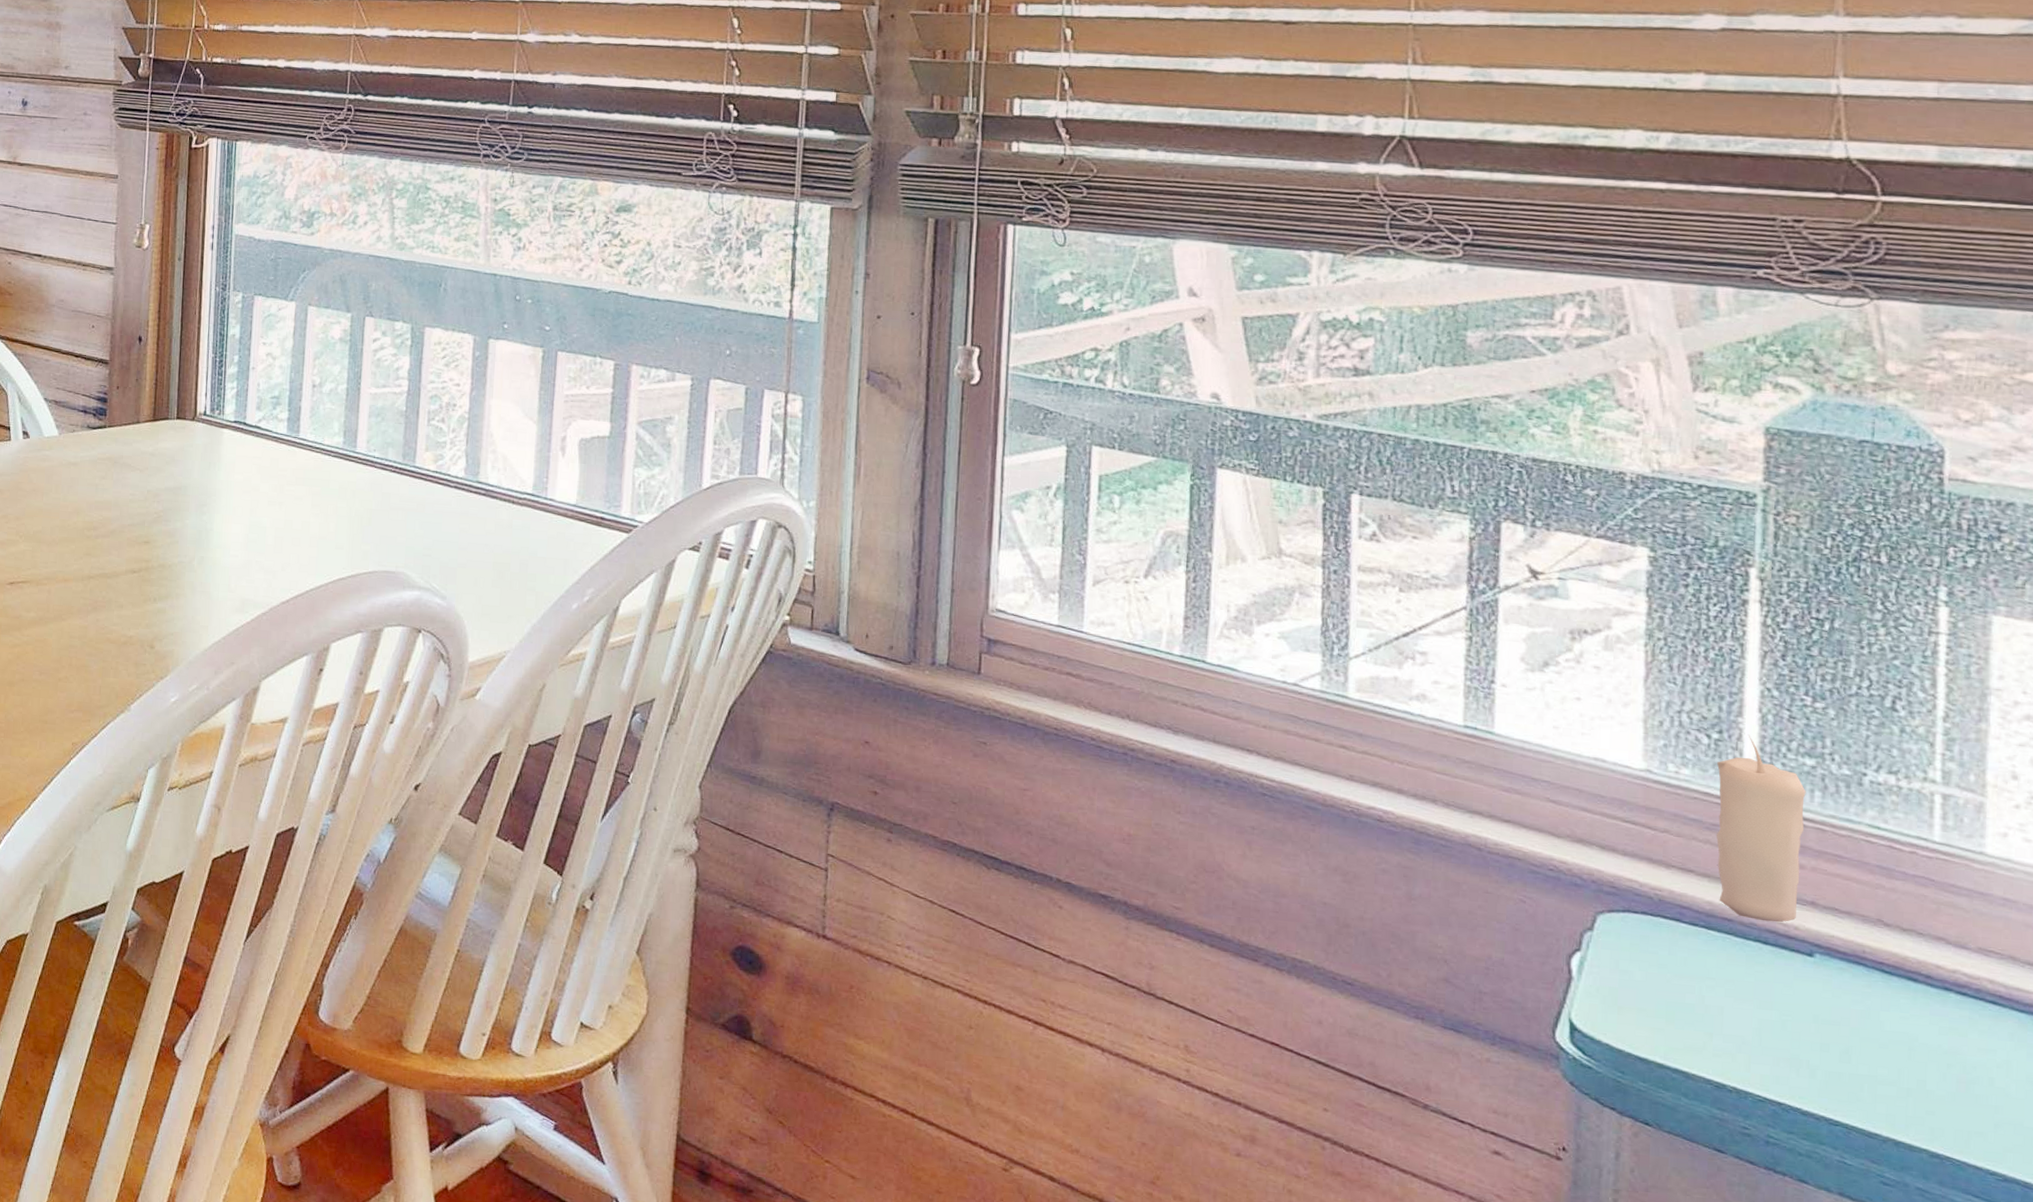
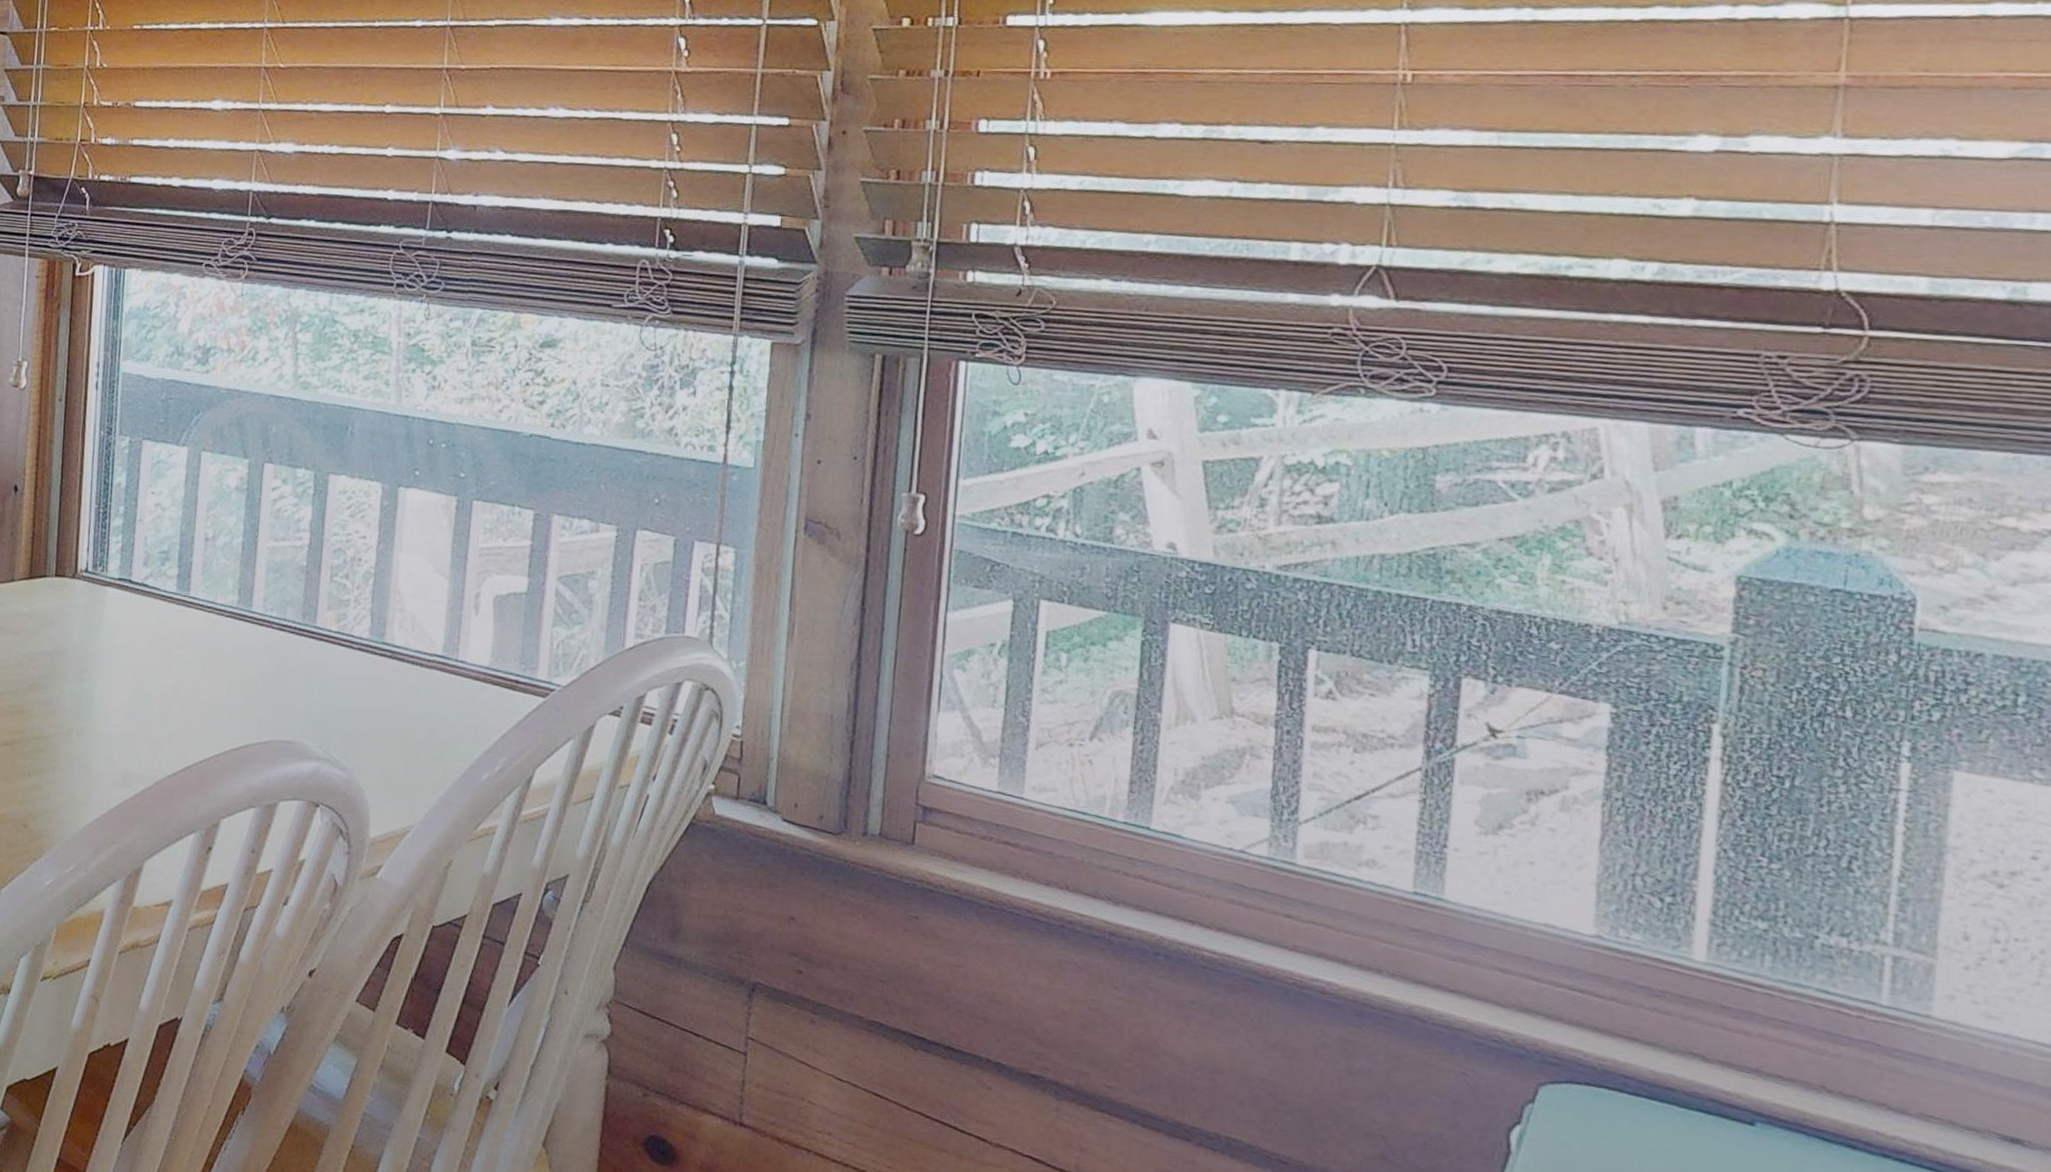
candle: present [1716,734,1806,923] -> none [1663,898,1757,1091]

